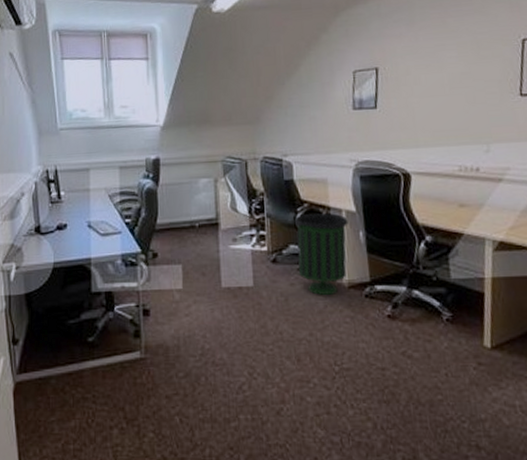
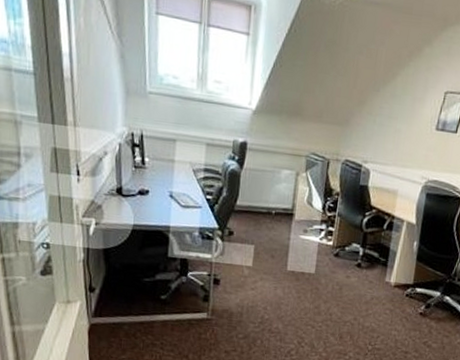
trash can: present [294,213,348,295] -> none [355,218,407,290]

